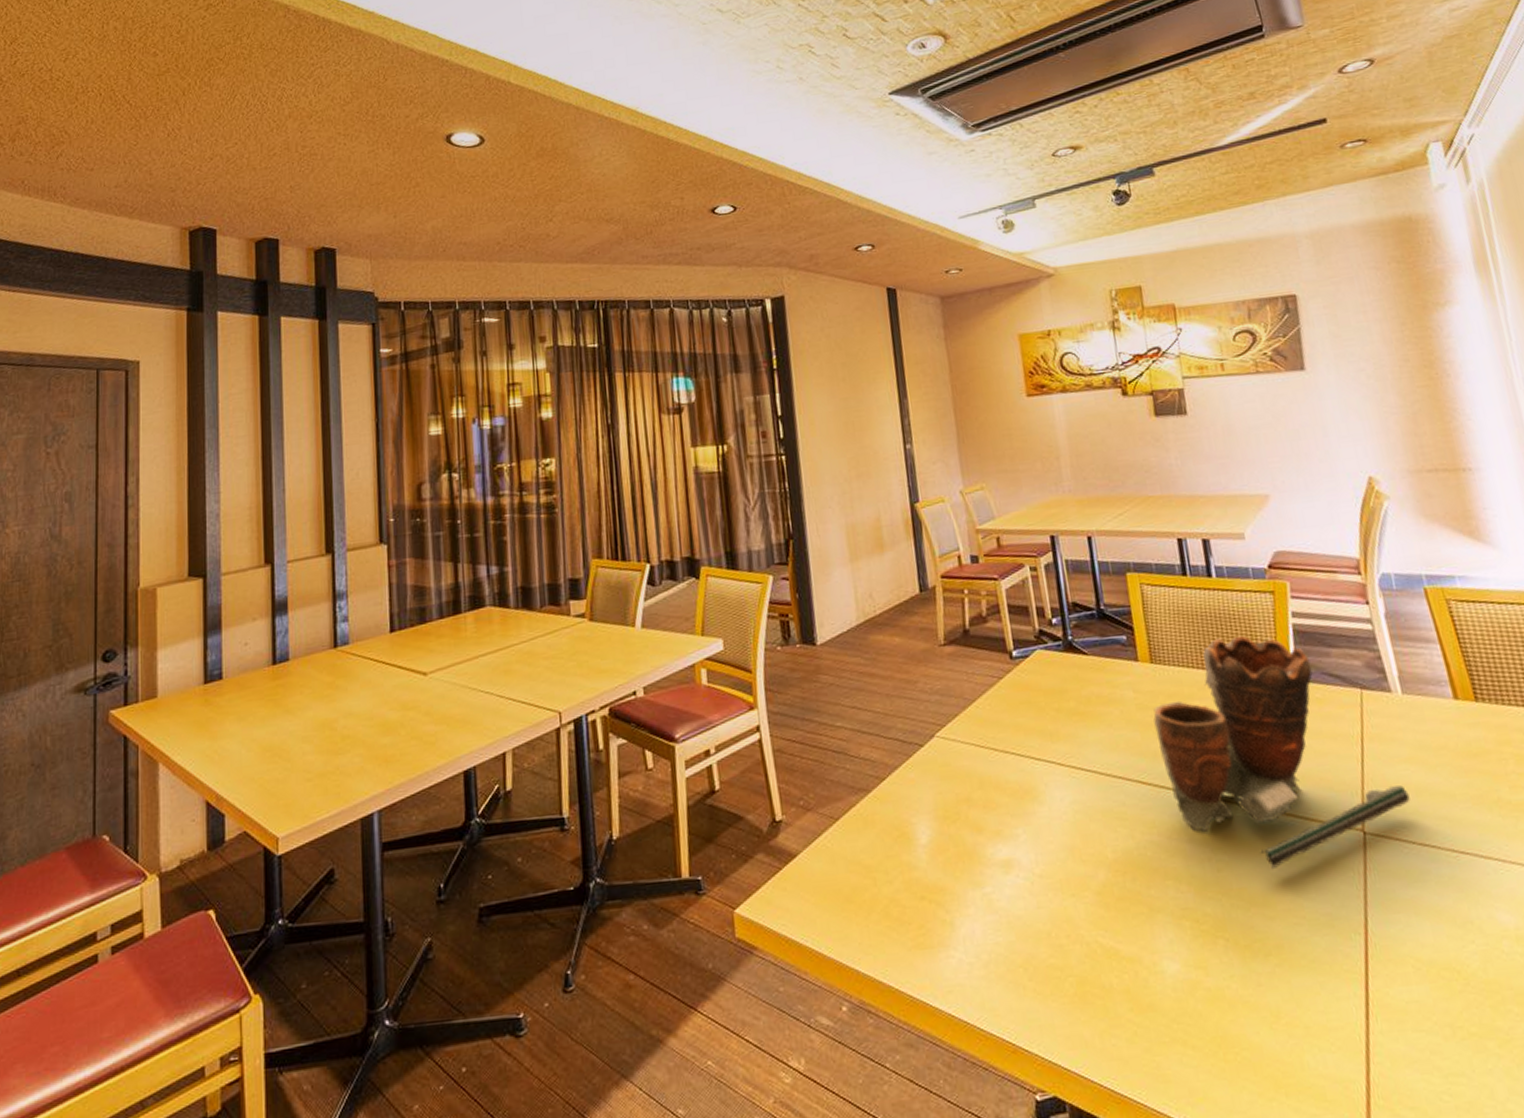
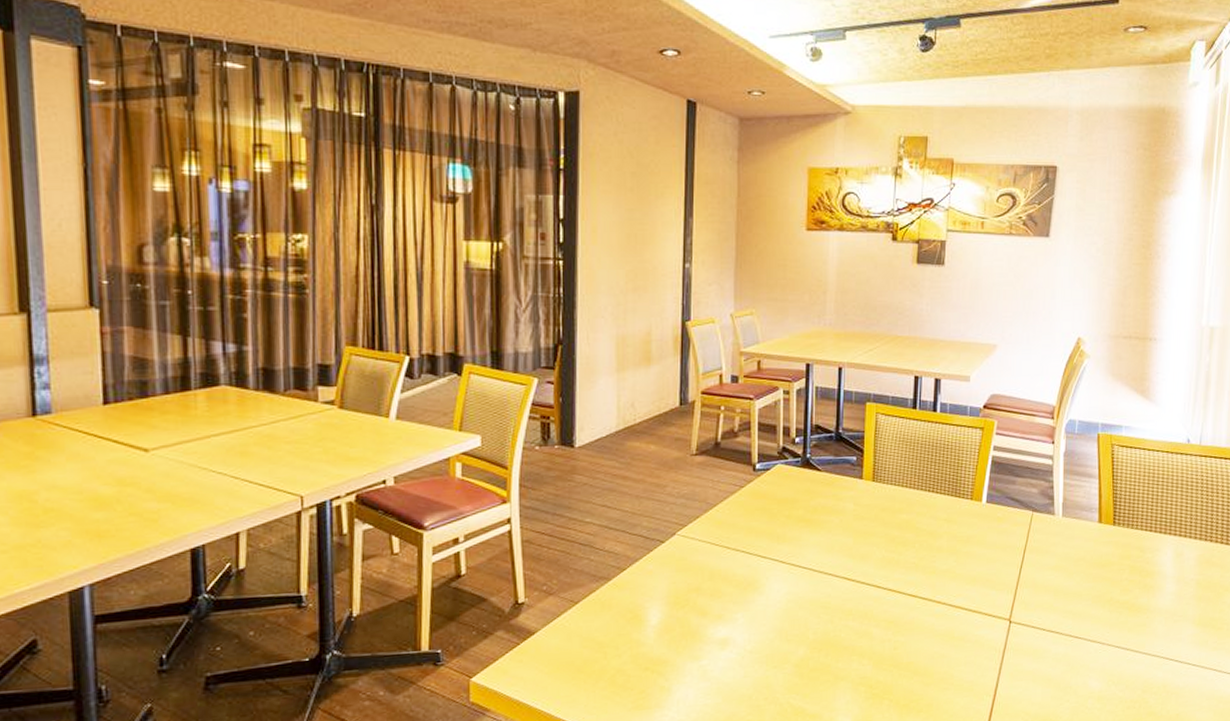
clay pot: present [1153,635,1410,868] -> none [866,462,1049,647]

